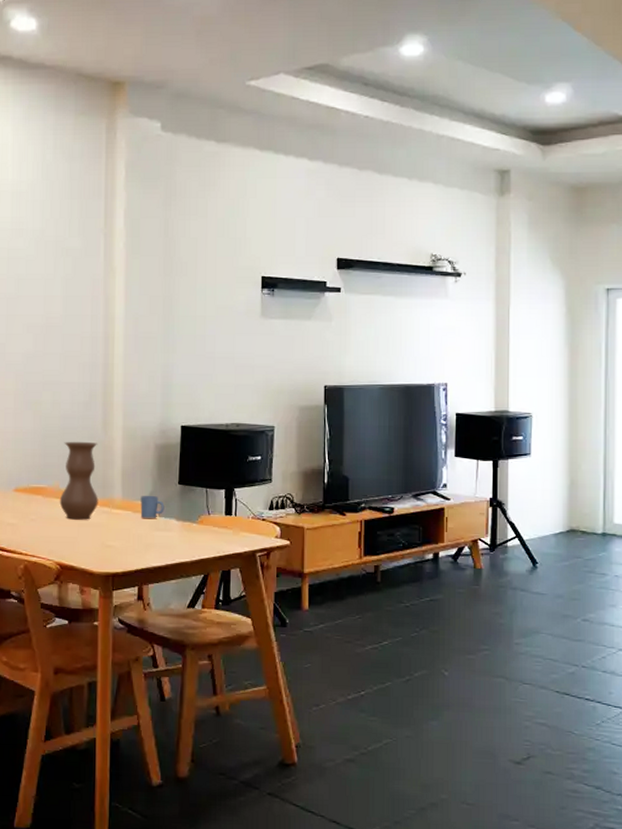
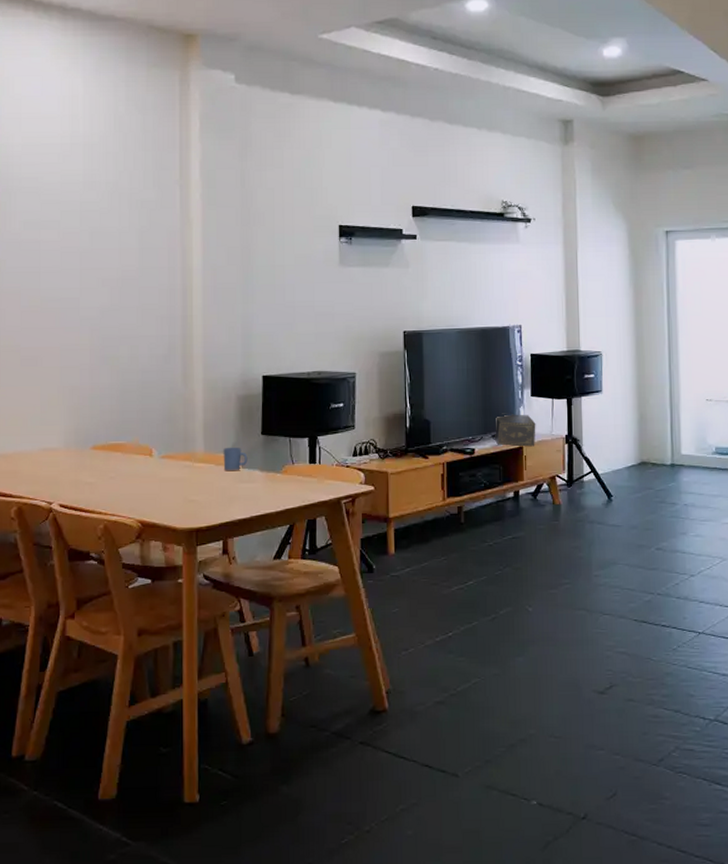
vase: present [59,441,98,520] -> none [139,395,180,476]
decorative box: none [413,474,459,508] -> present [493,414,536,447]

